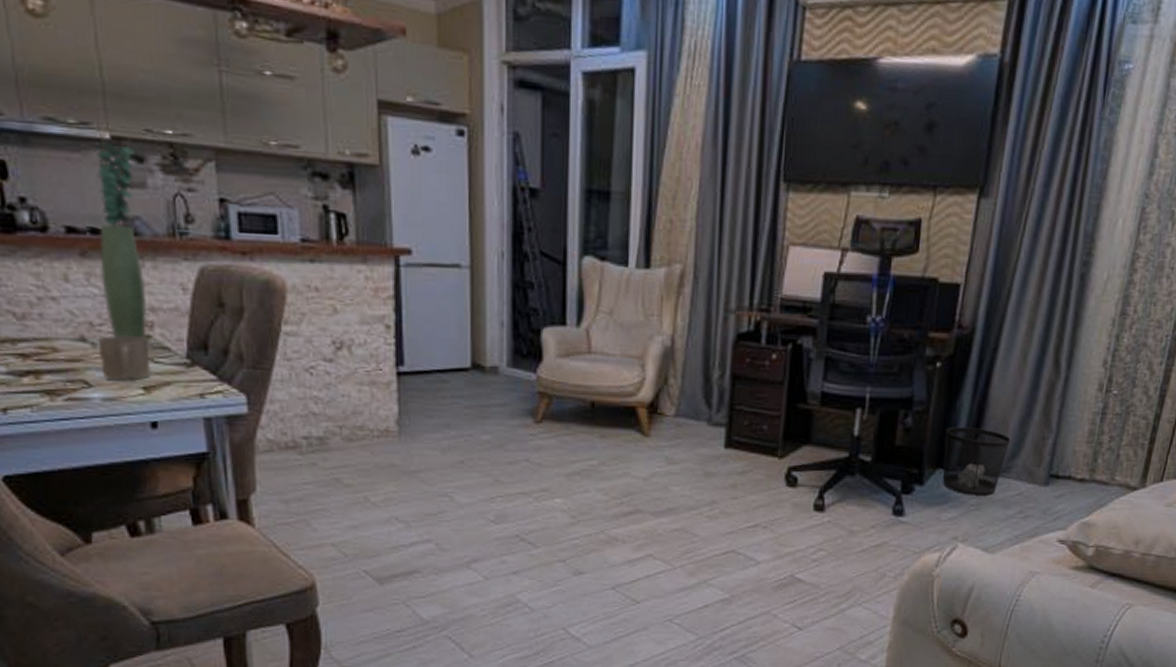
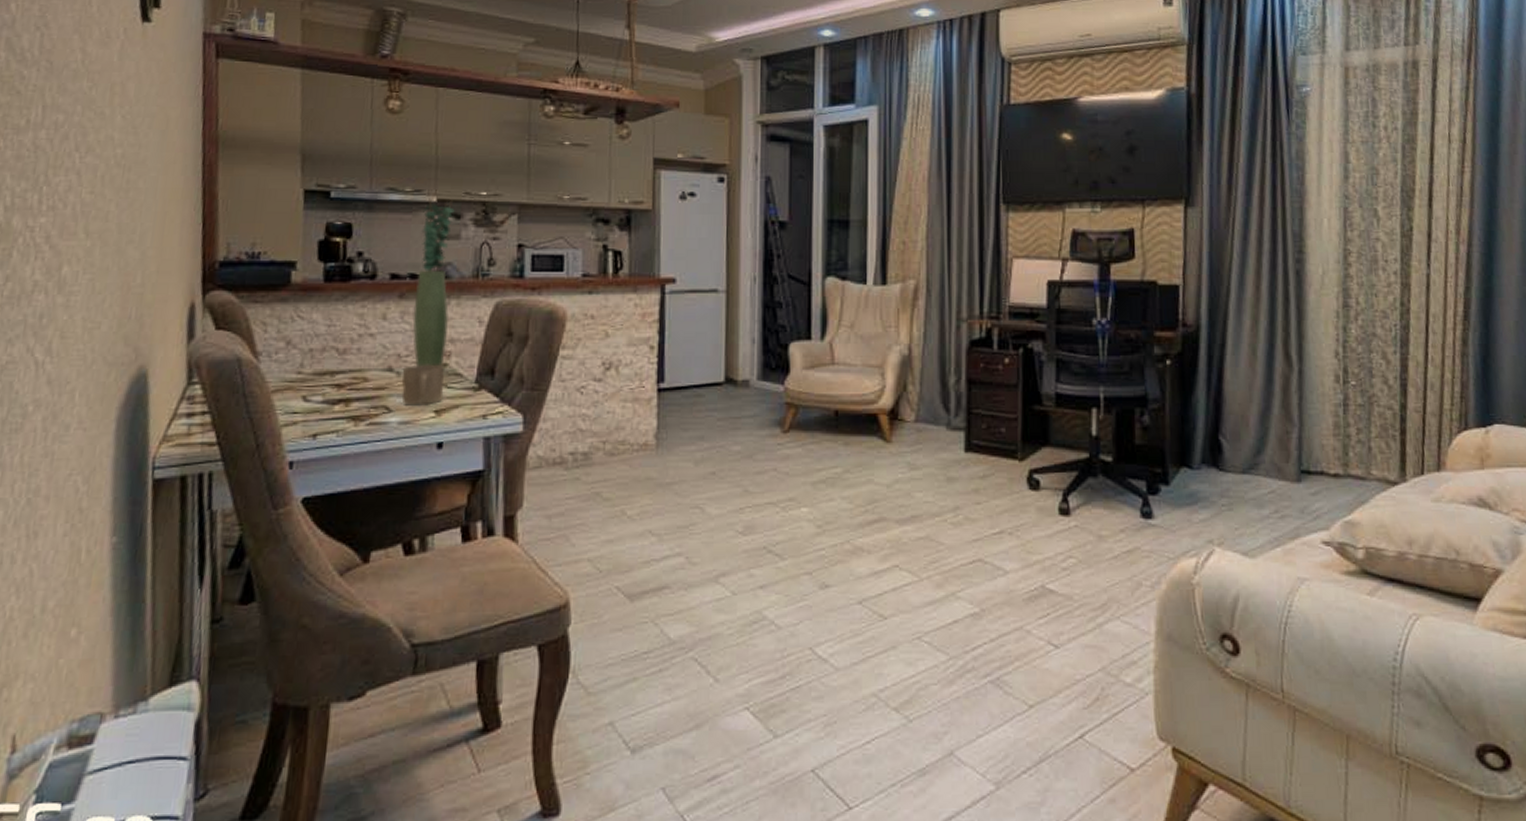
waste bin: present [943,427,1011,495] -> none [1185,424,1253,494]

